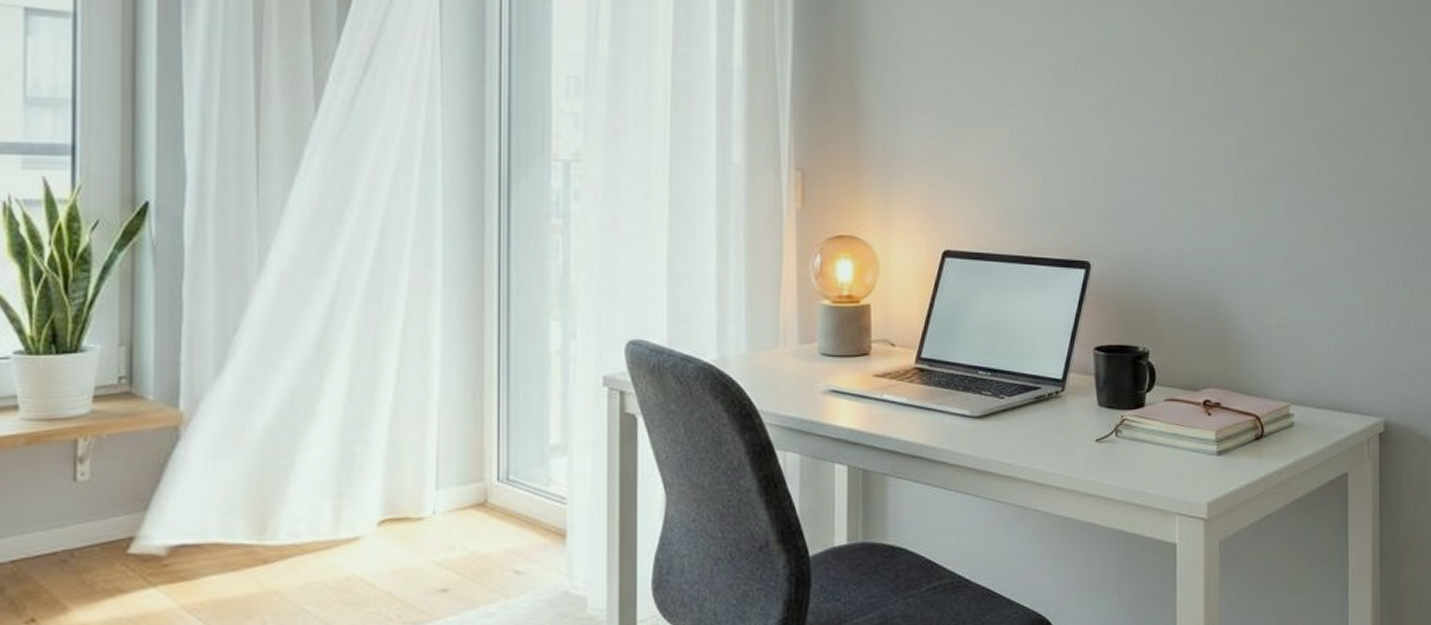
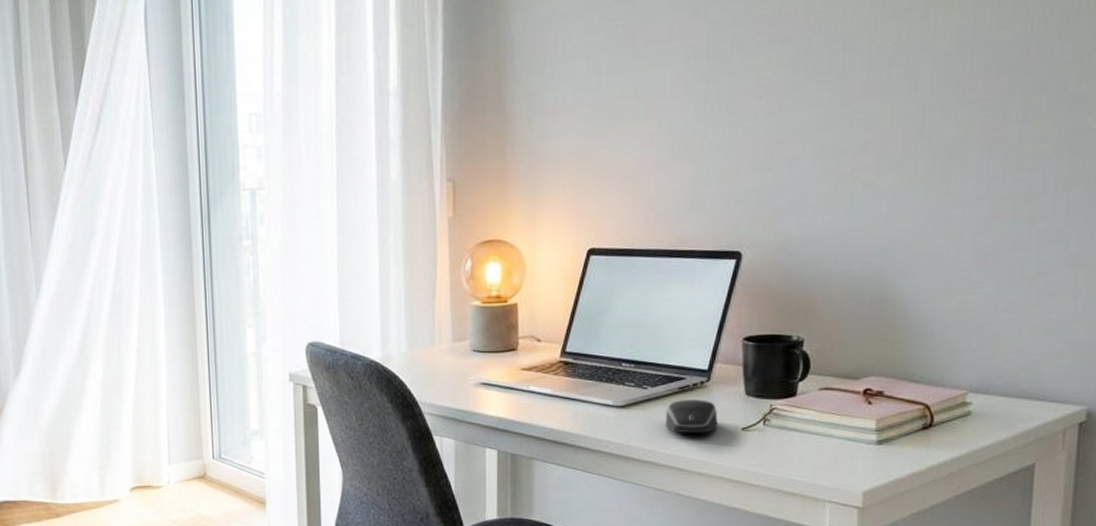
computer mouse: none [1022,410,1073,446] -> present [665,399,718,434]

